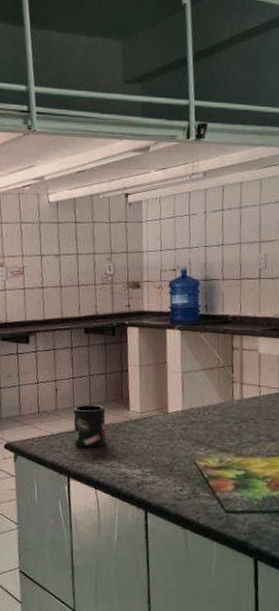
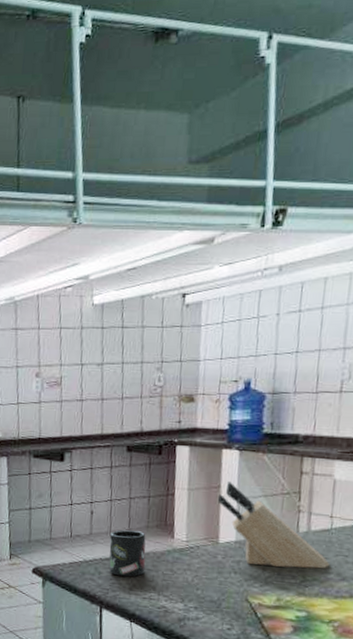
knife block: none [164,358,261,432] -> present [217,482,330,569]

